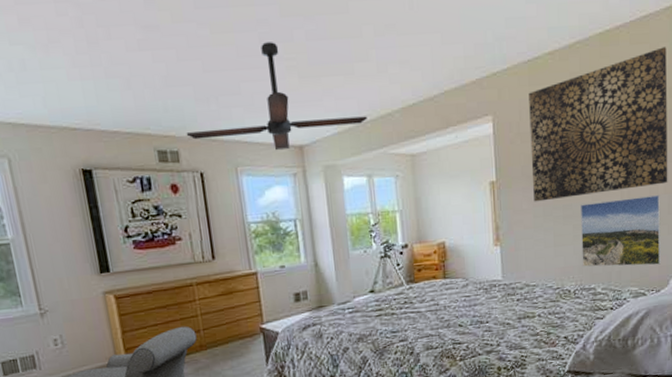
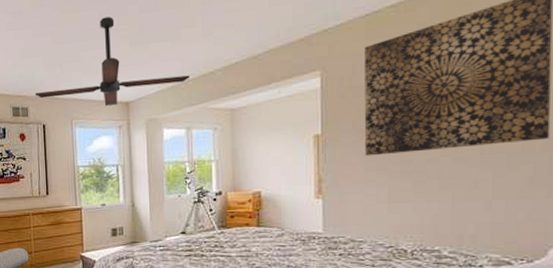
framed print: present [580,195,661,267] -> none [423,152,539,232]

